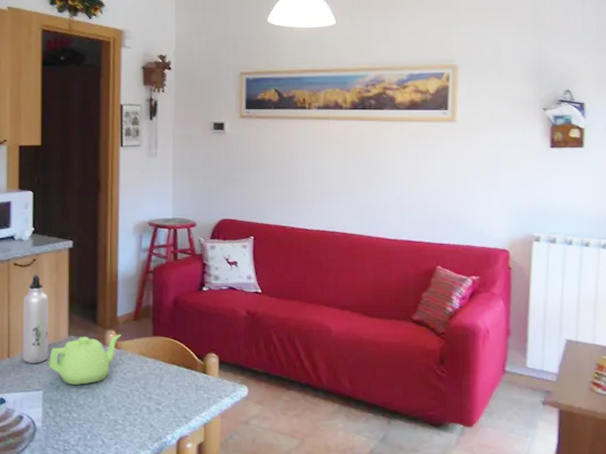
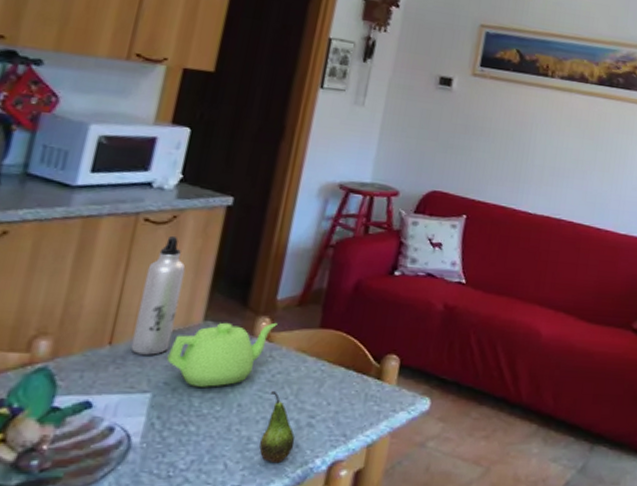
fruit: none [125,386,149,439] -> present [259,391,295,464]

